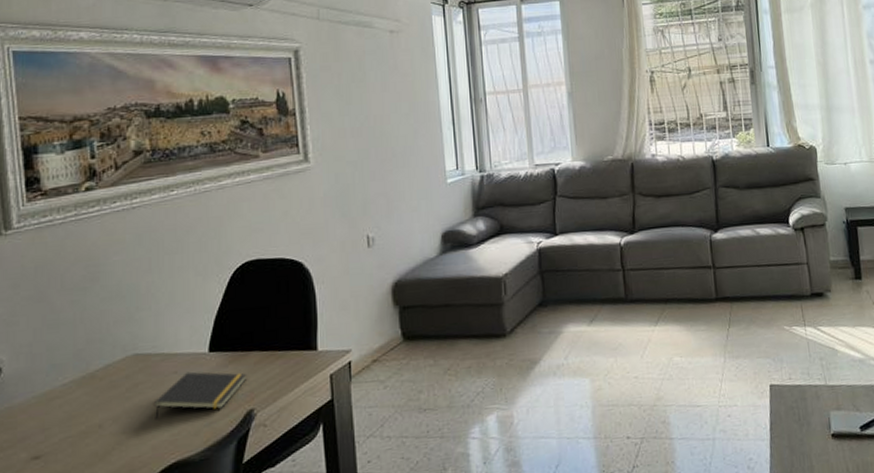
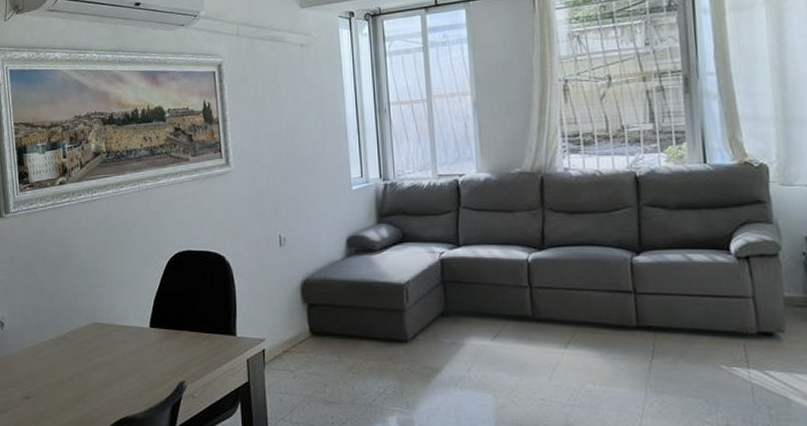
notepad: present [153,371,246,420] -> none [108,342,179,380]

